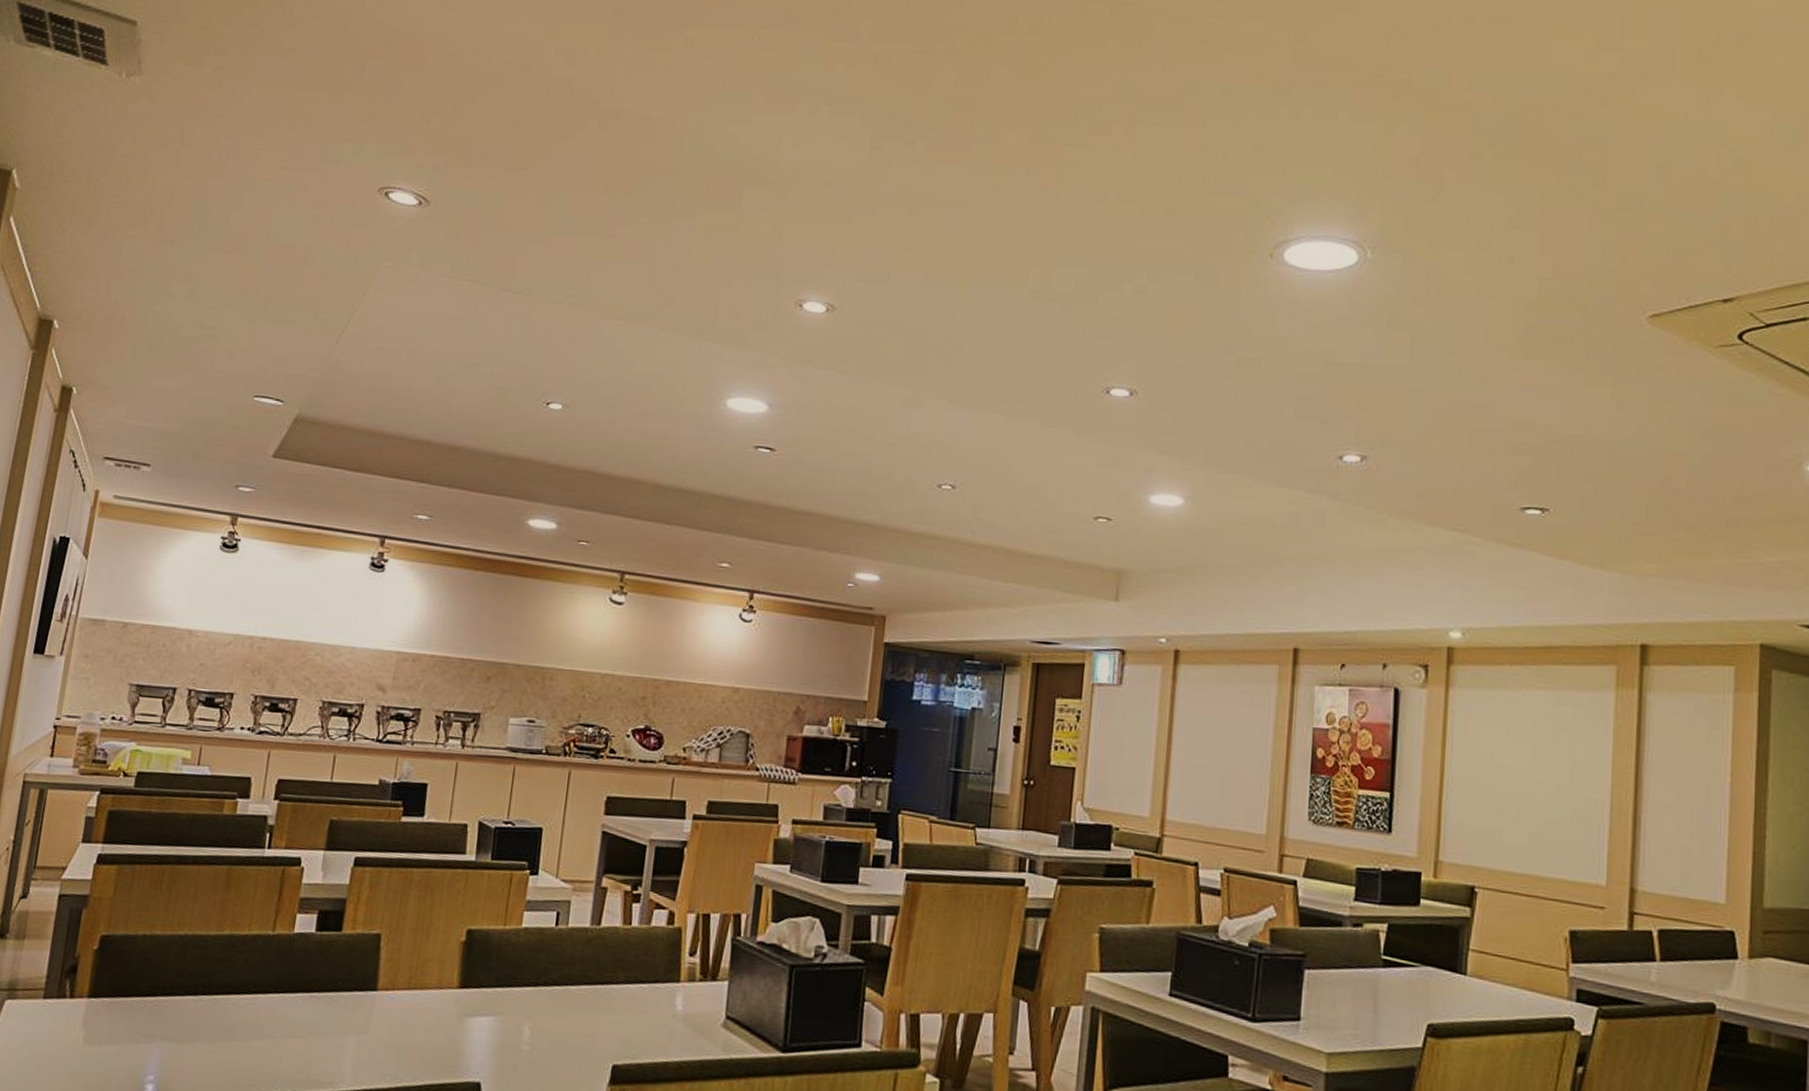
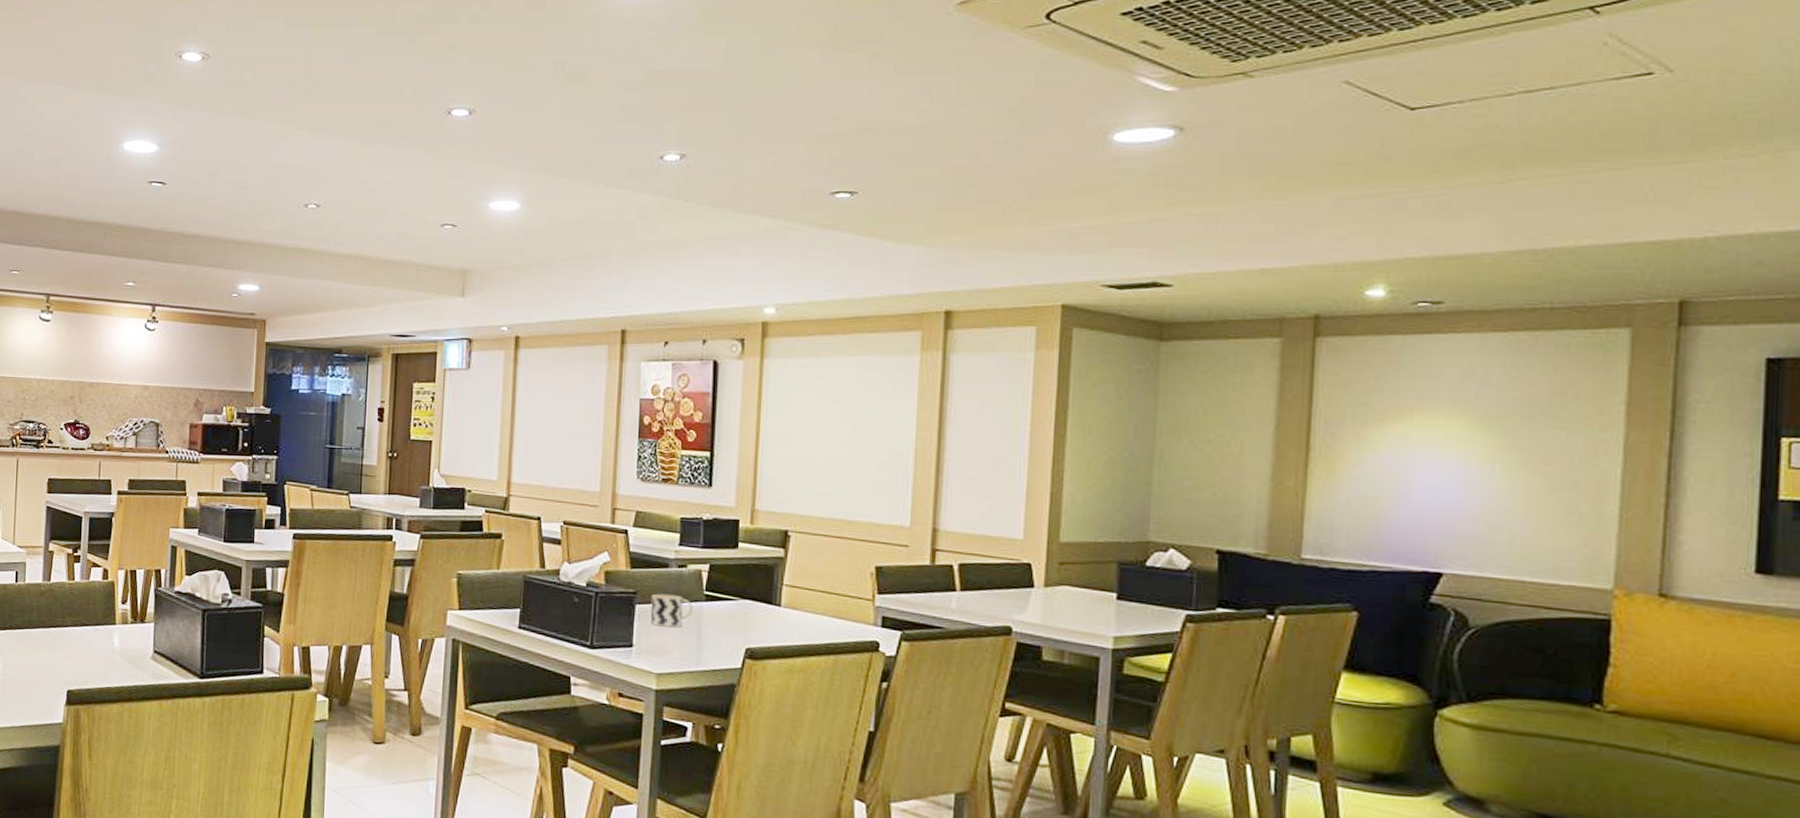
cup: none [1320,957,1369,999] -> present [650,593,693,628]

